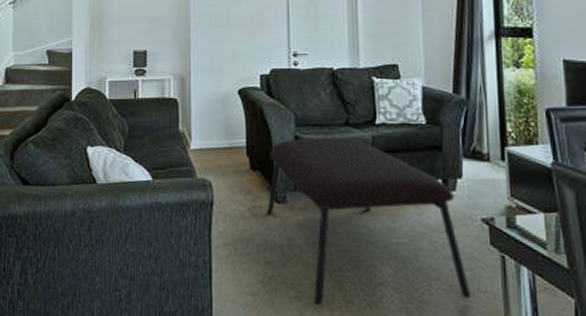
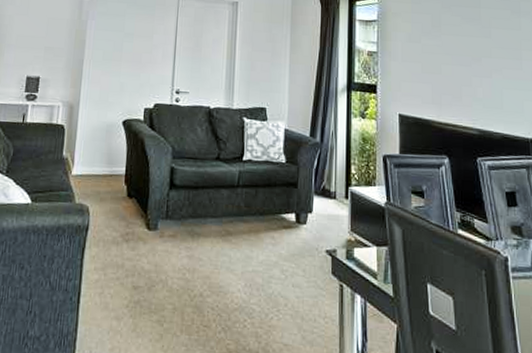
coffee table: present [266,138,471,306] -> none [138,170,313,331]

